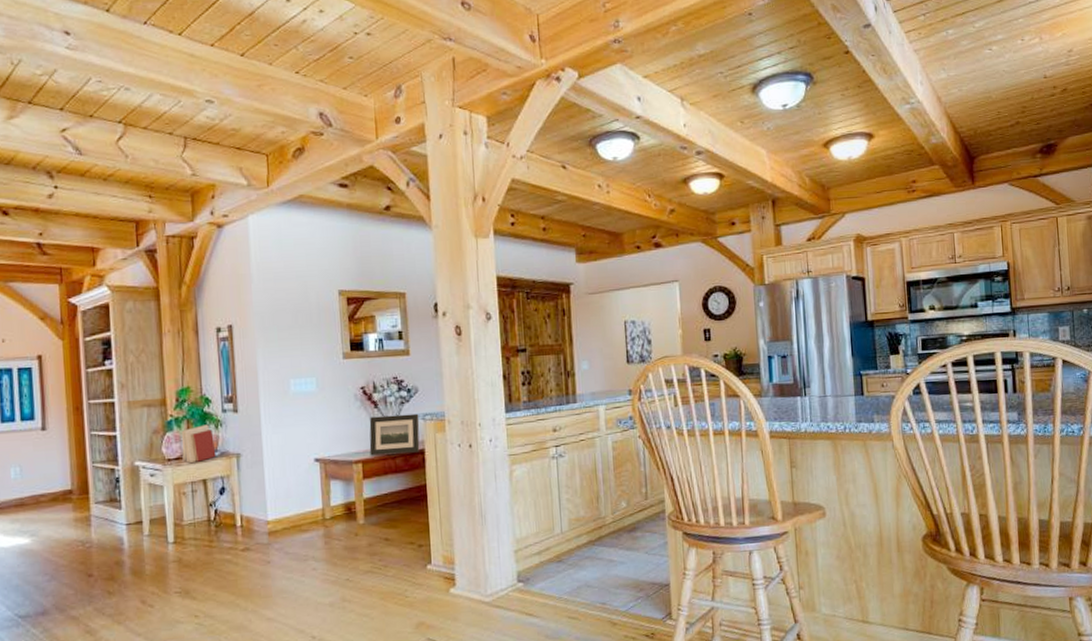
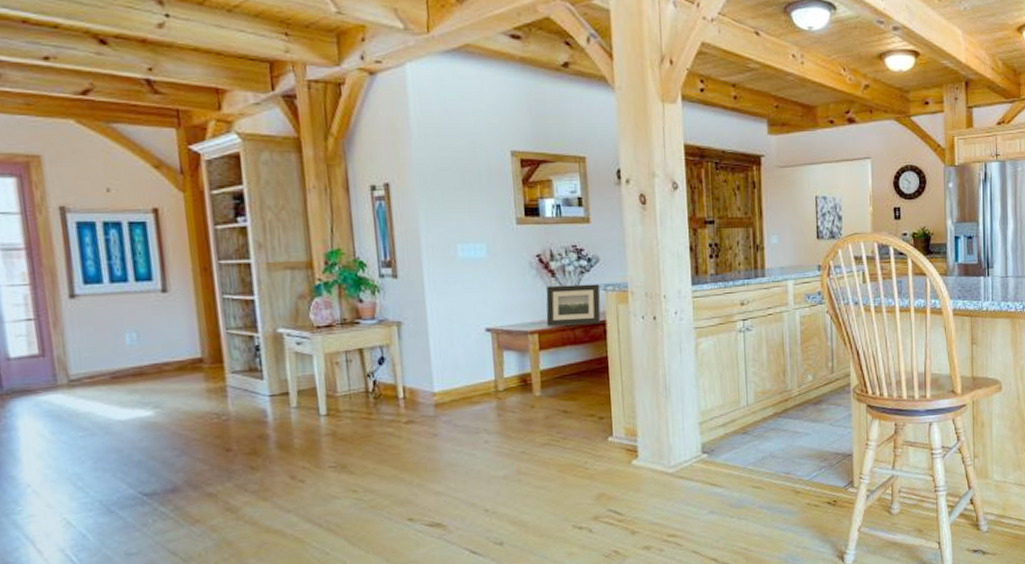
books: present [181,424,216,464] -> none [331,290,374,332]

